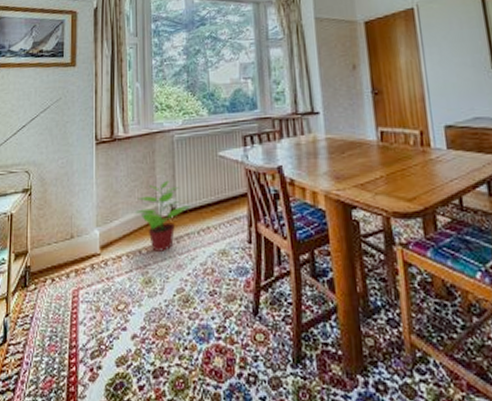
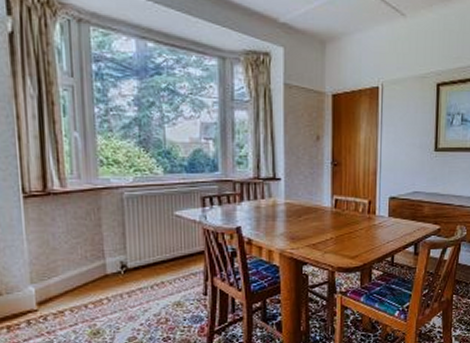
potted plant: present [135,180,192,252] -> none [78,237,144,306]

